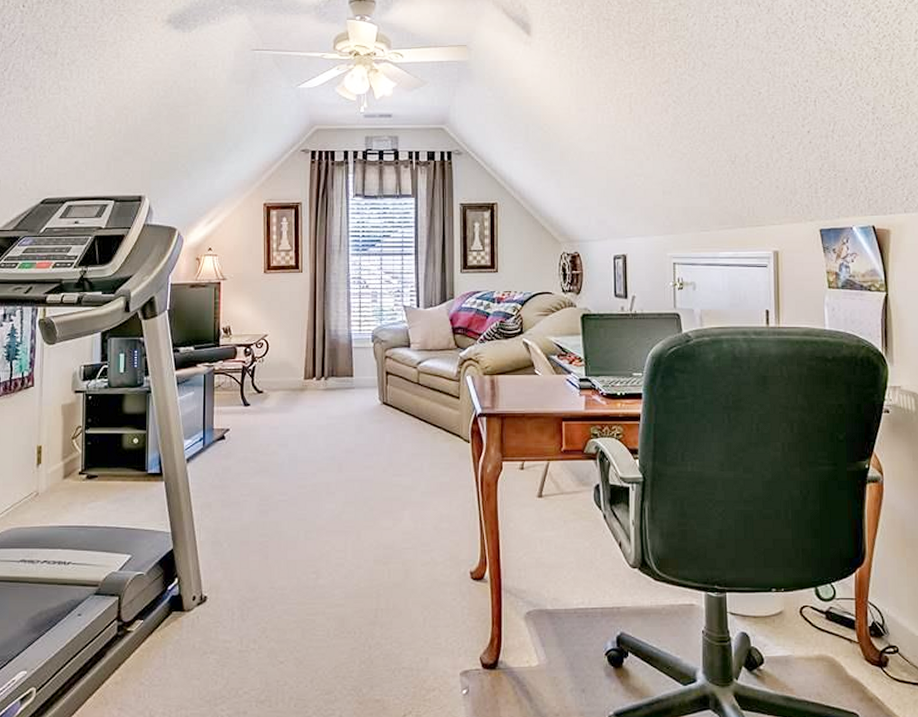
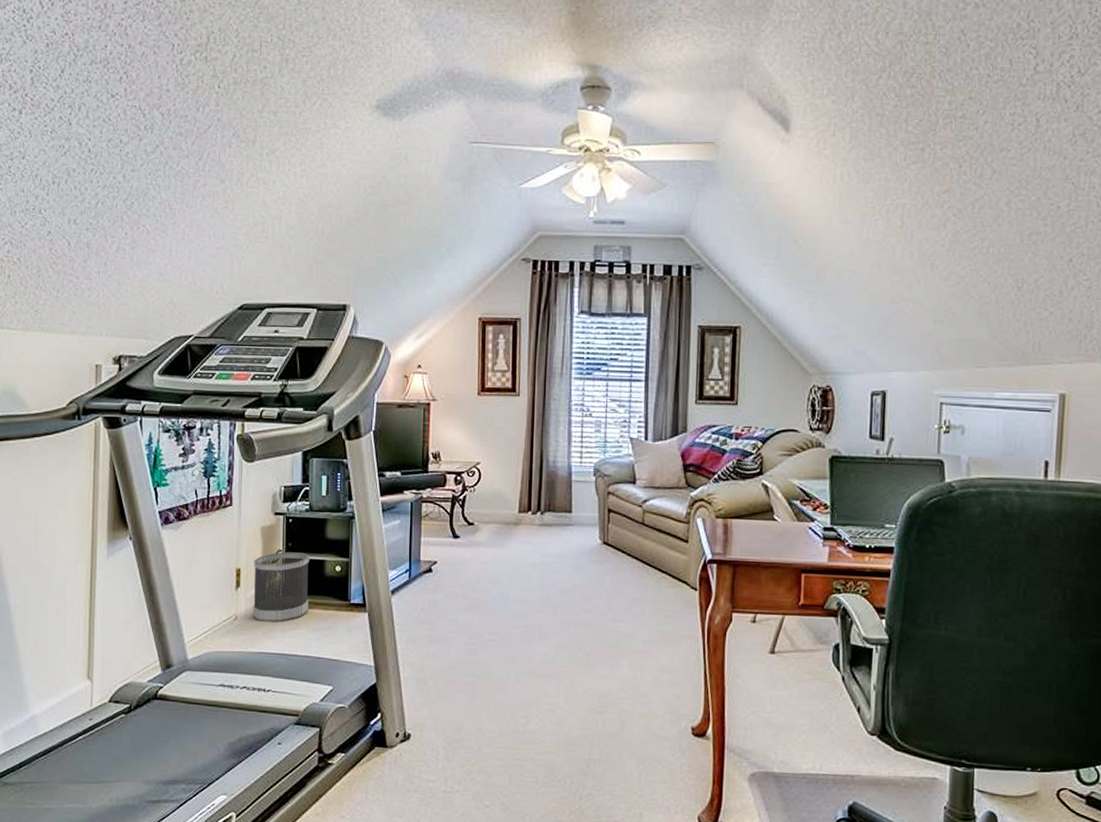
wastebasket: none [54,427,108,496] -> present [253,552,310,623]

